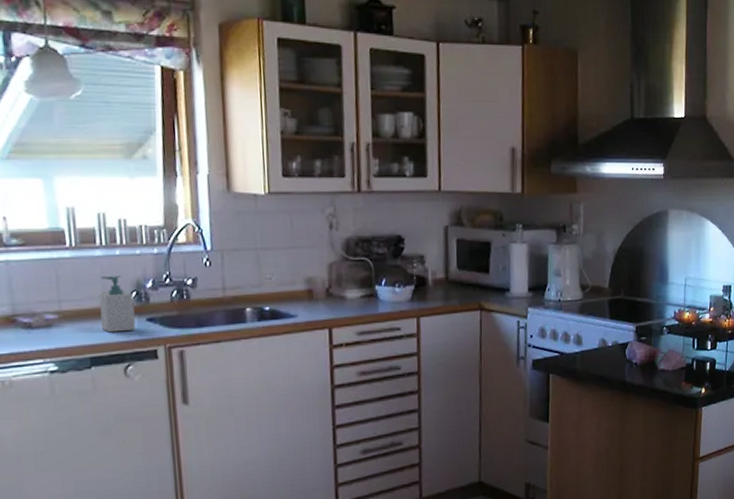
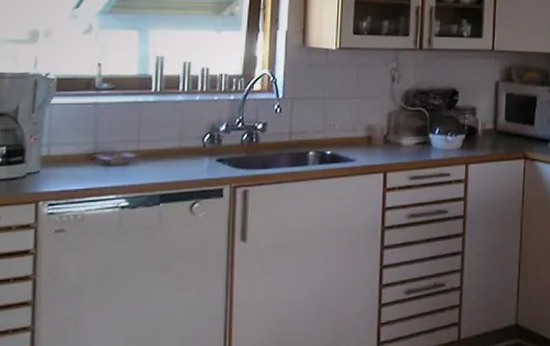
soap bottle: present [99,274,136,333] -> none [175,118,207,172]

